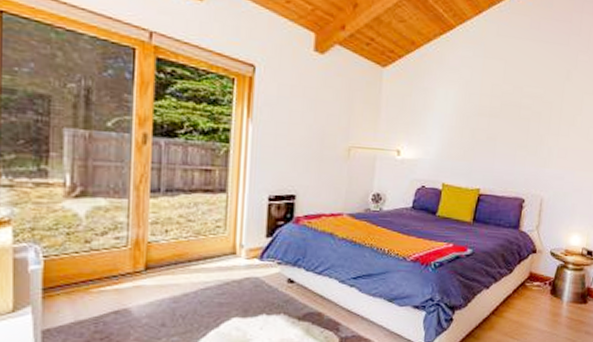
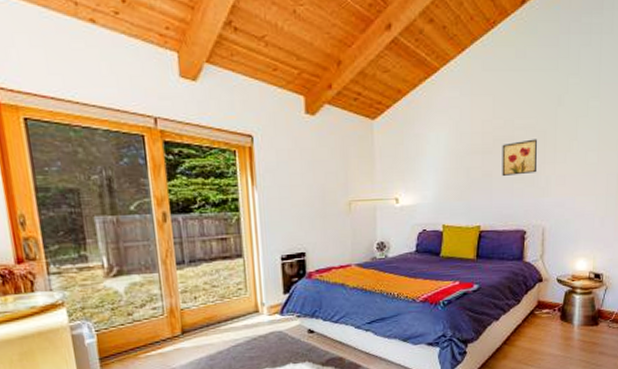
wall art: none [506,108,543,143] -> present [502,139,537,176]

